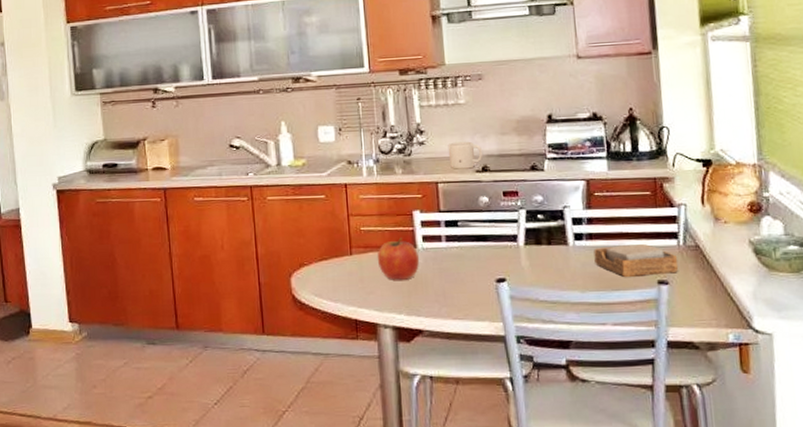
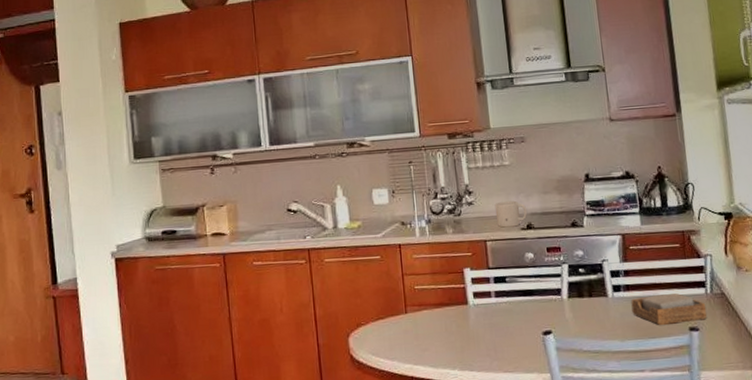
fruit: present [377,237,420,280] -> none [430,294,471,337]

